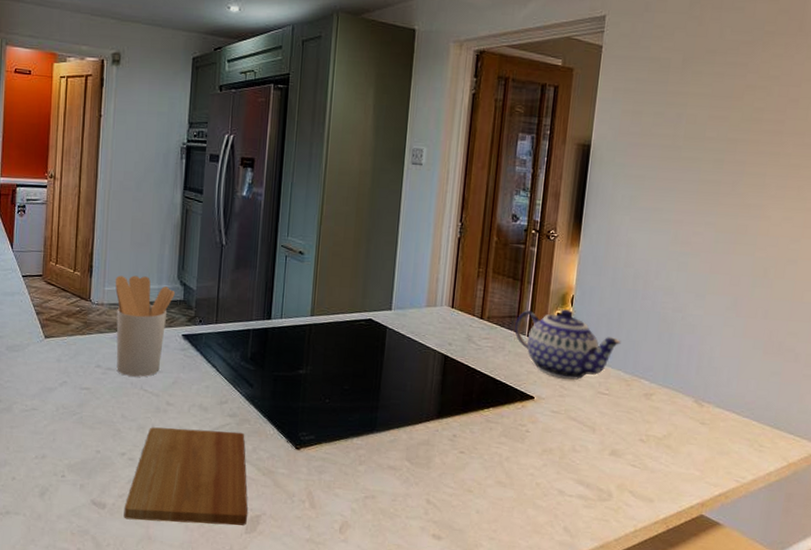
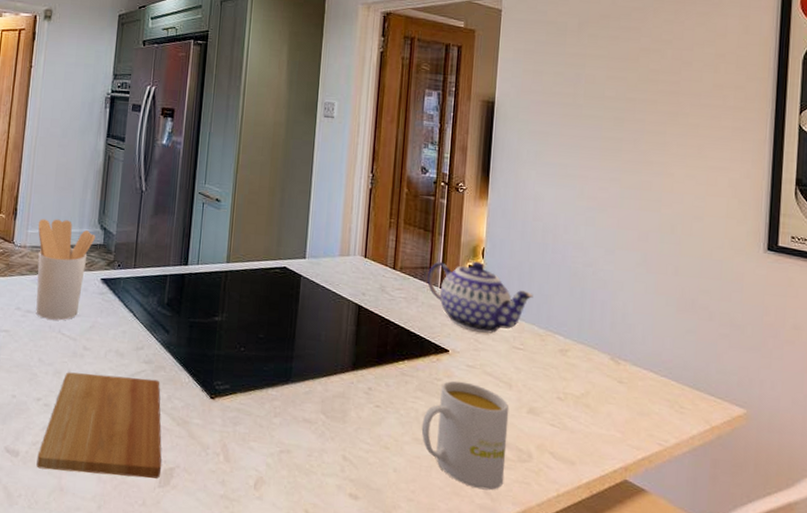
mug: none [504,426,592,528] -> present [421,380,509,491]

